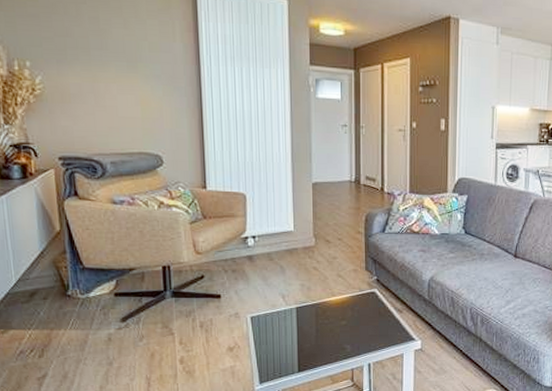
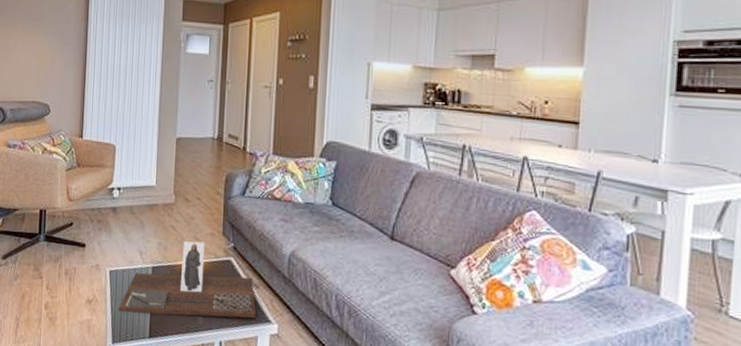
decorative tray: none [264,279,400,353] -> present [119,241,256,319]

